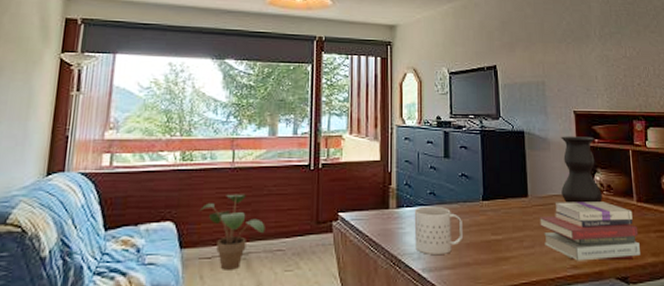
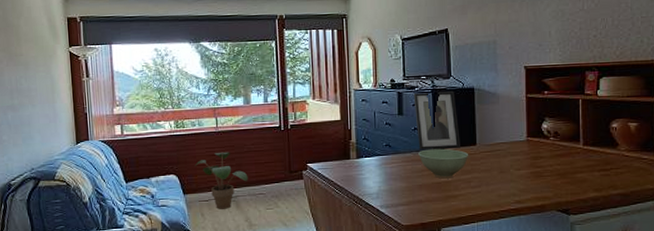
mug: present [414,206,464,256] -> none [372,155,417,195]
picture frame: none [460,133,511,200] -> present [413,90,460,149]
bowl: none [466,199,521,236] -> present [418,148,469,179]
books: present [539,201,640,261] -> none [487,146,583,197]
vase: present [560,136,602,203] -> none [509,89,549,149]

